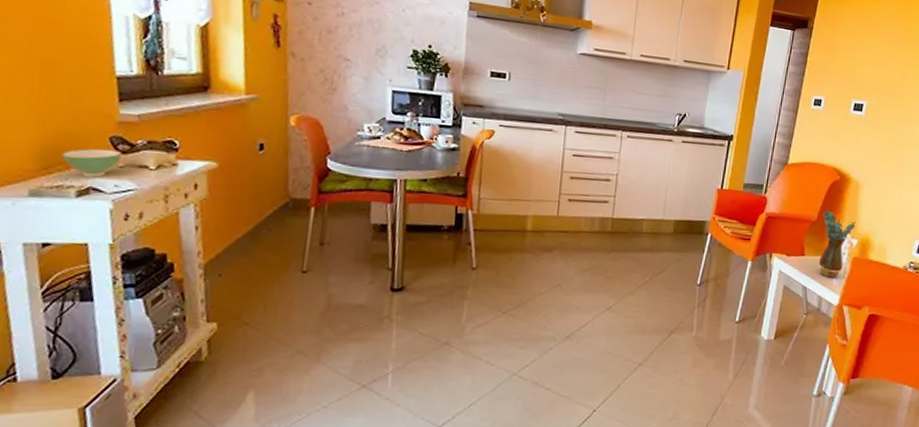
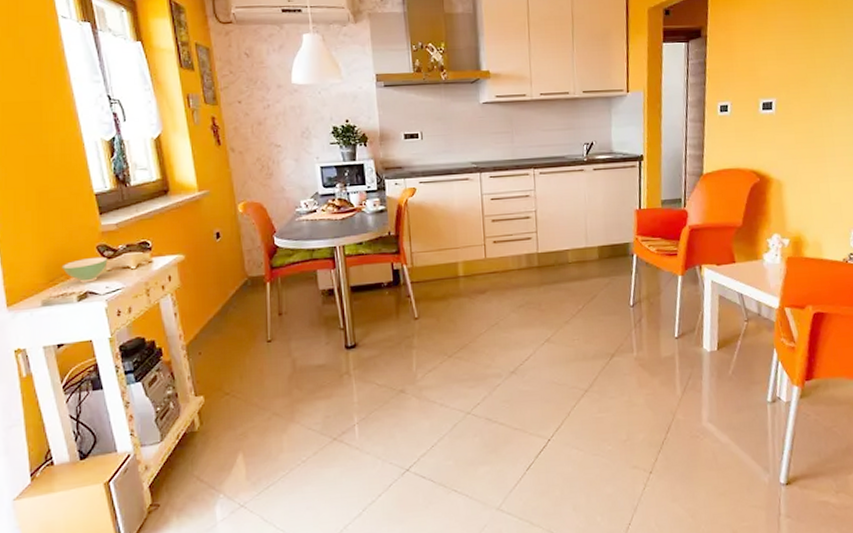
vase: present [818,208,856,278] -> none [747,212,784,282]

